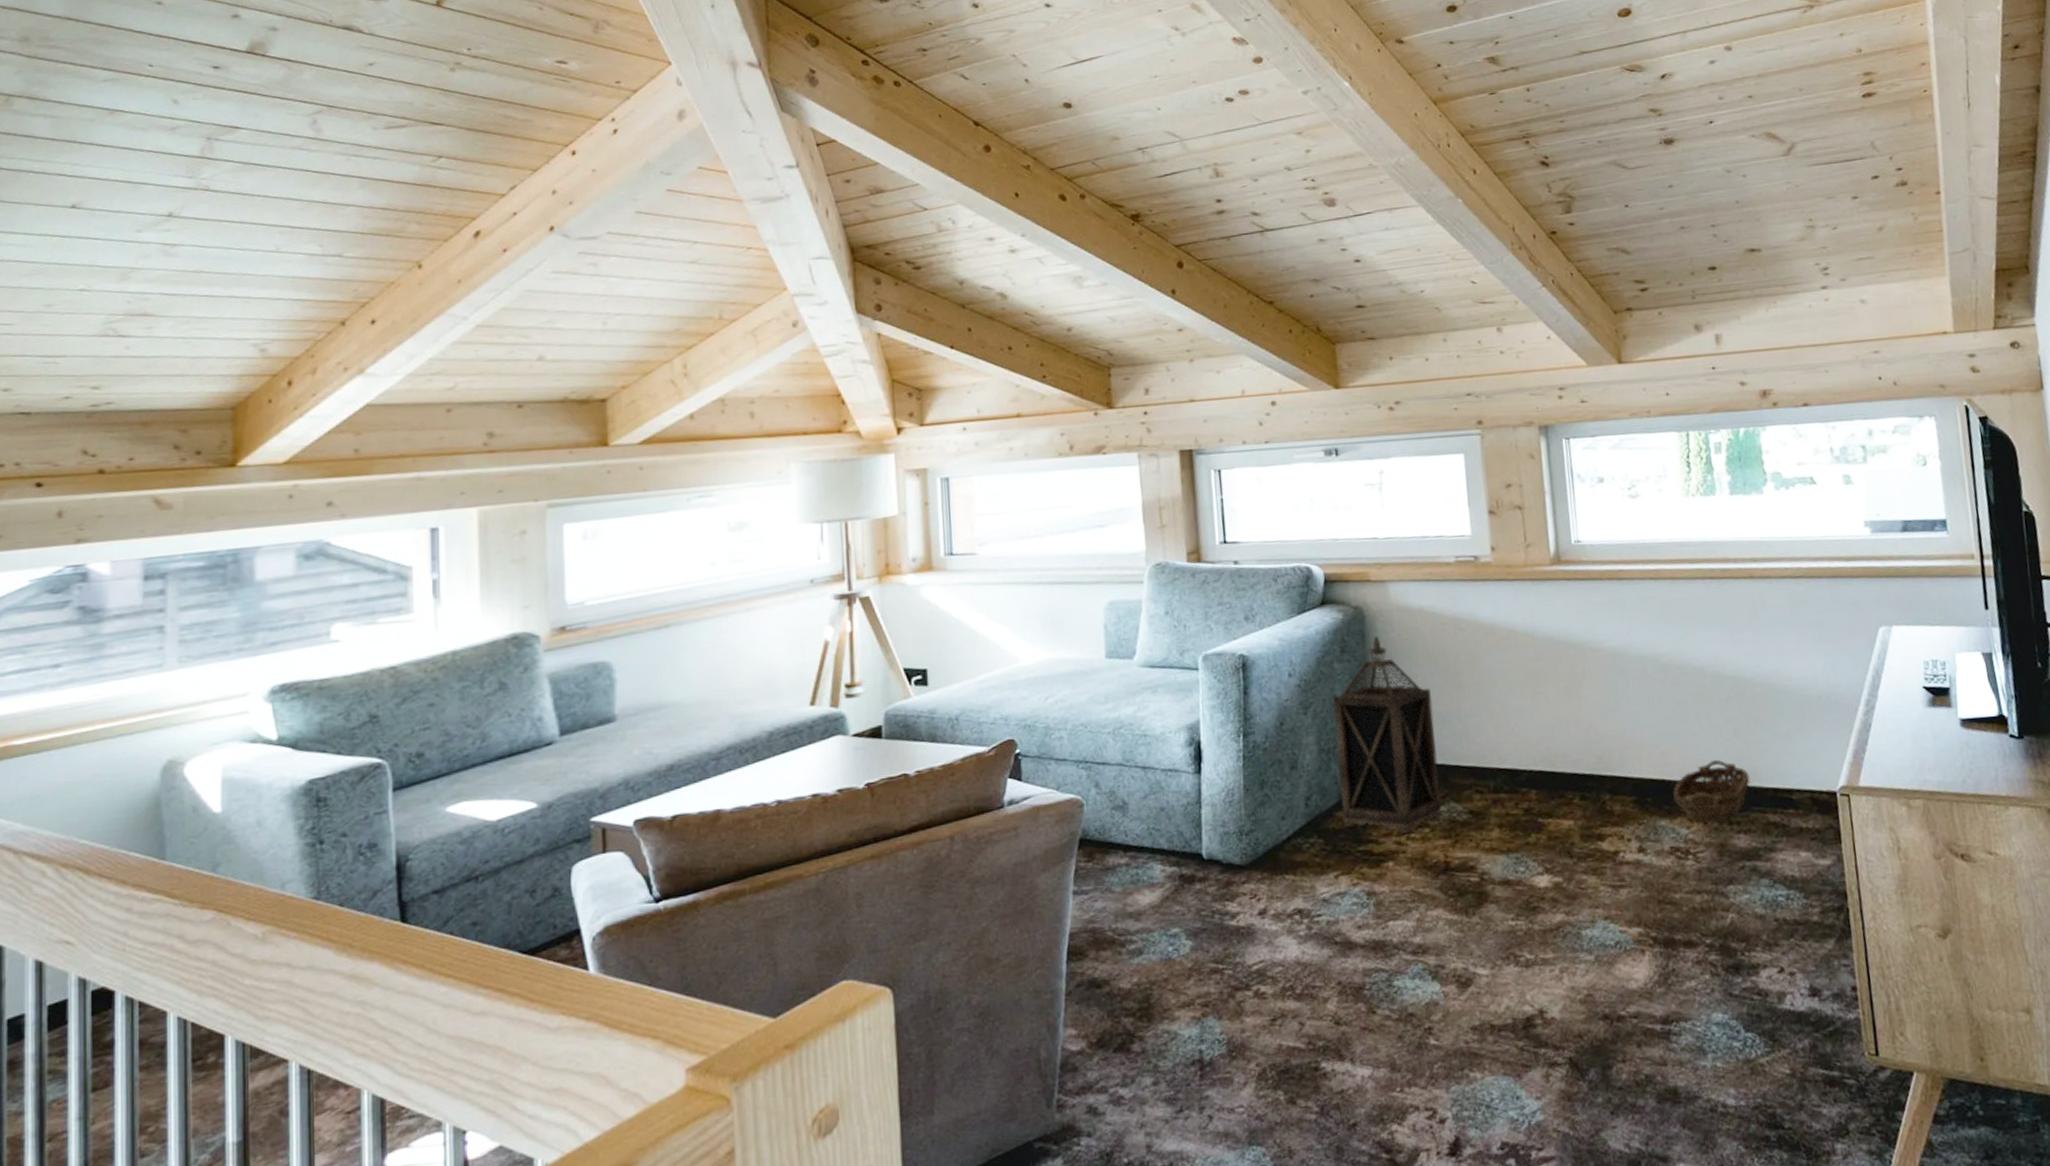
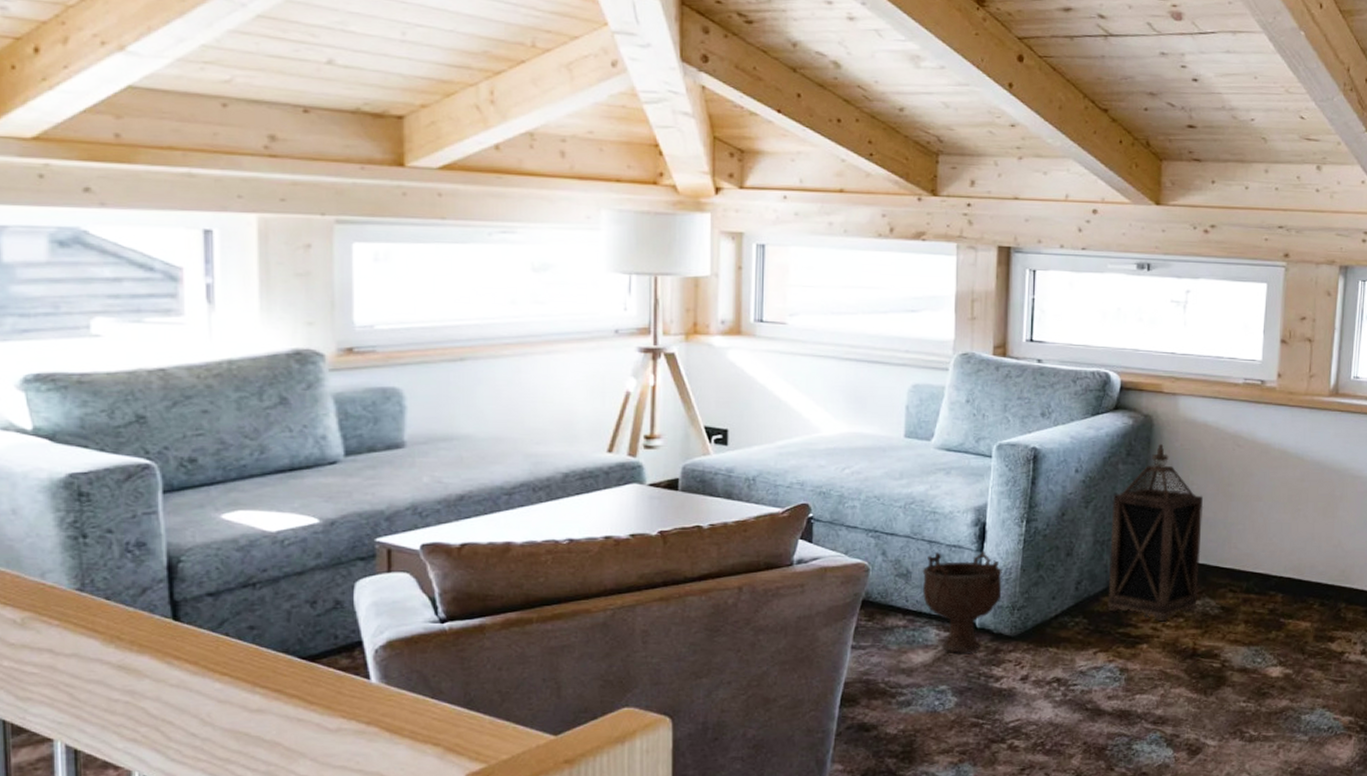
decorative bowl: none [1139,773,1227,890] -> present [922,551,1002,653]

